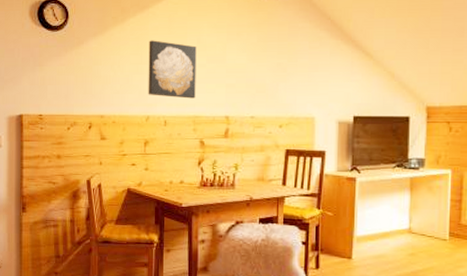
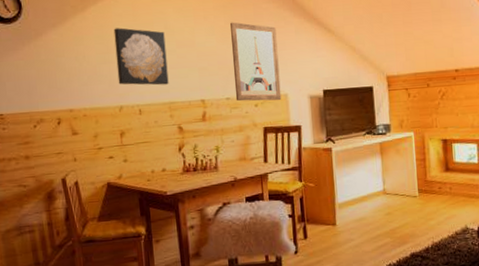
wall art: none [260,40,310,124] -> present [230,22,282,102]

